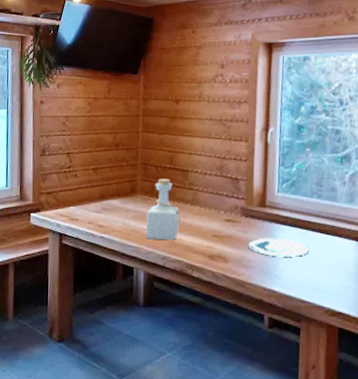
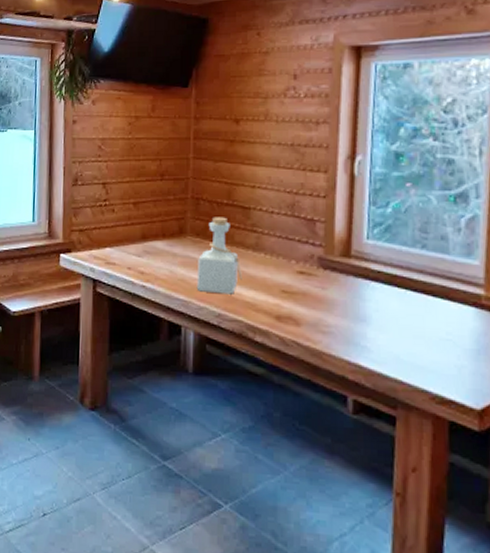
plate: present [248,238,310,257] -> none [326,297,410,324]

